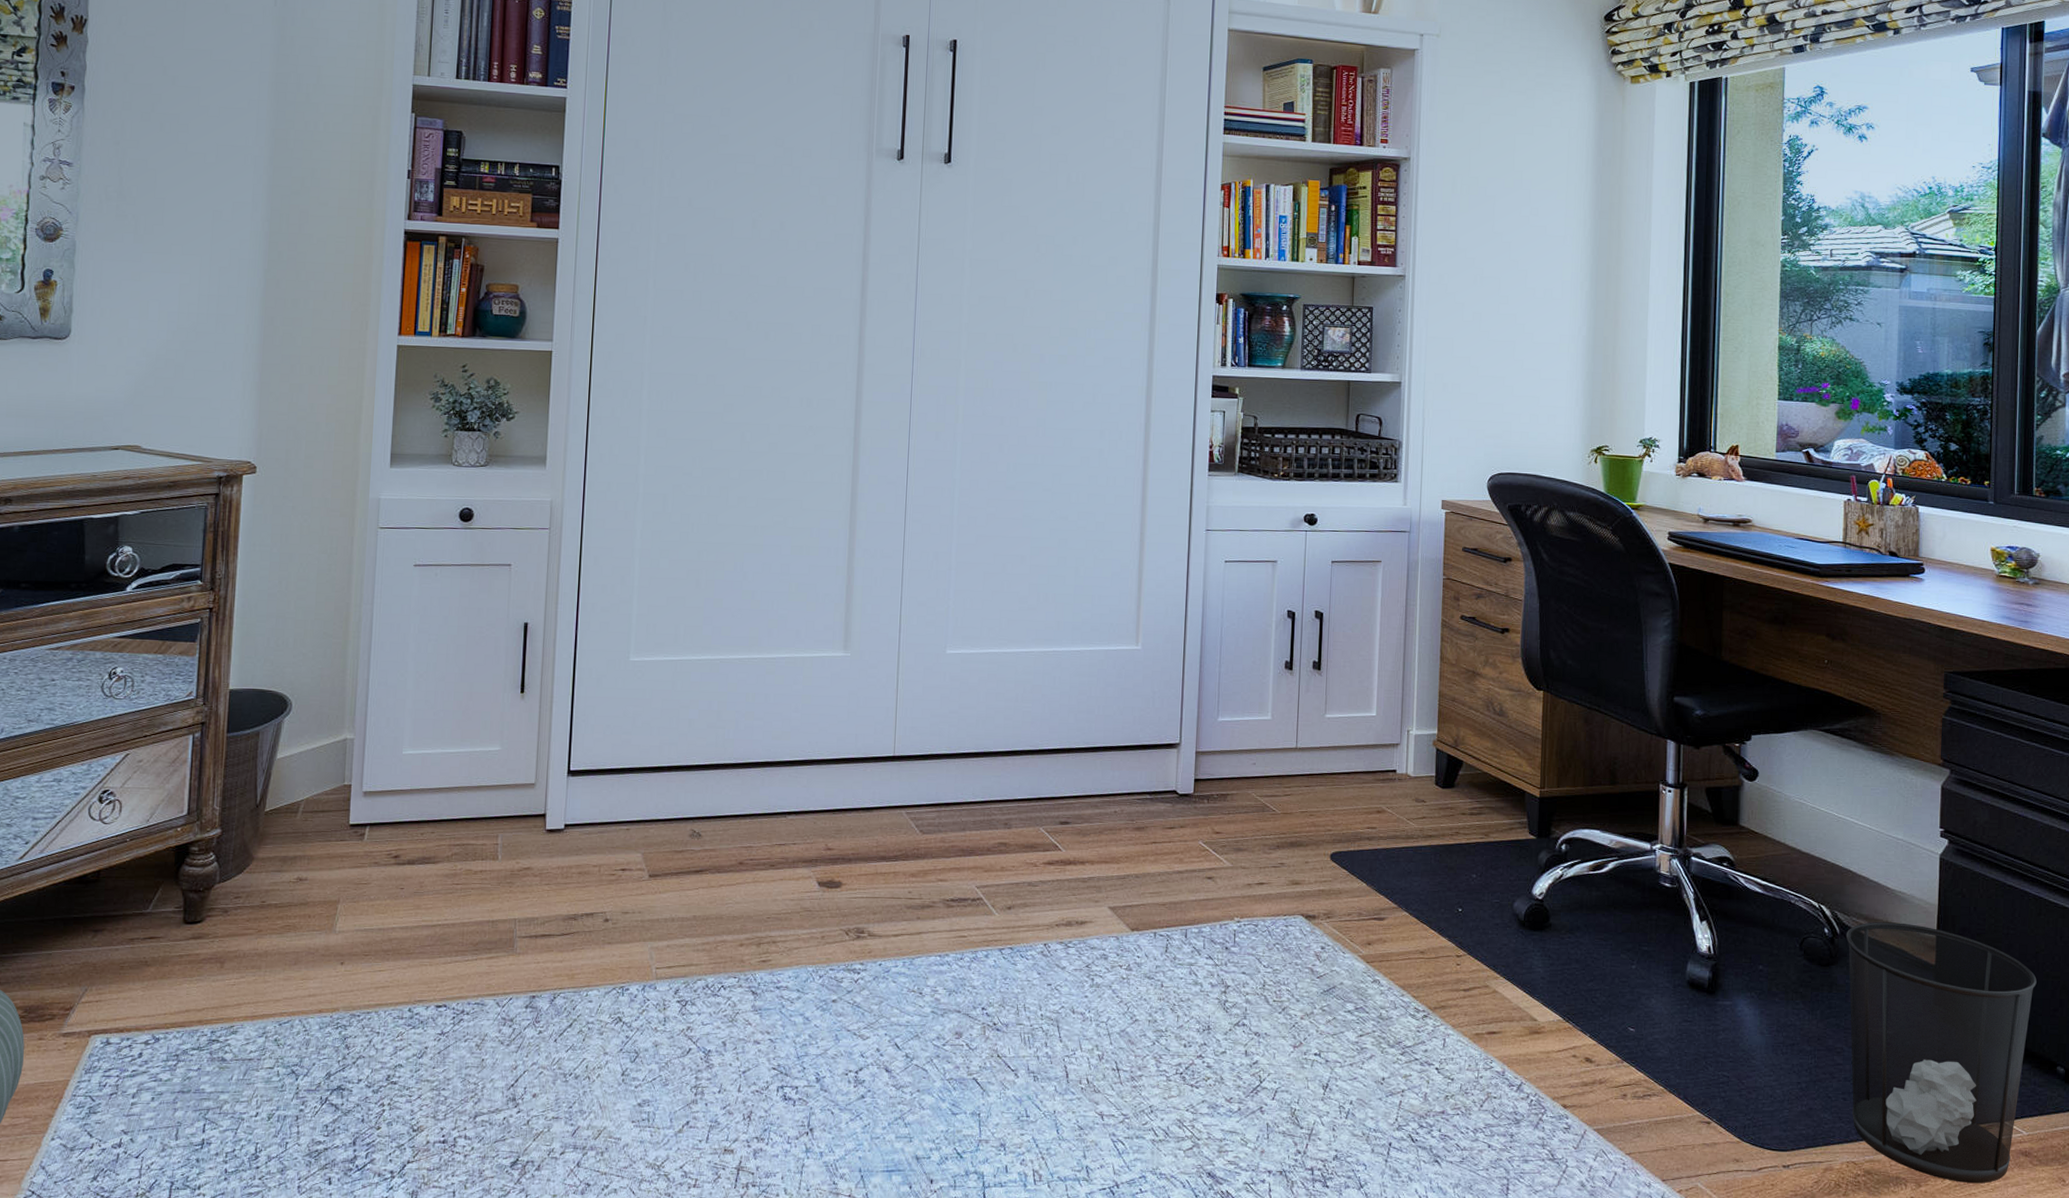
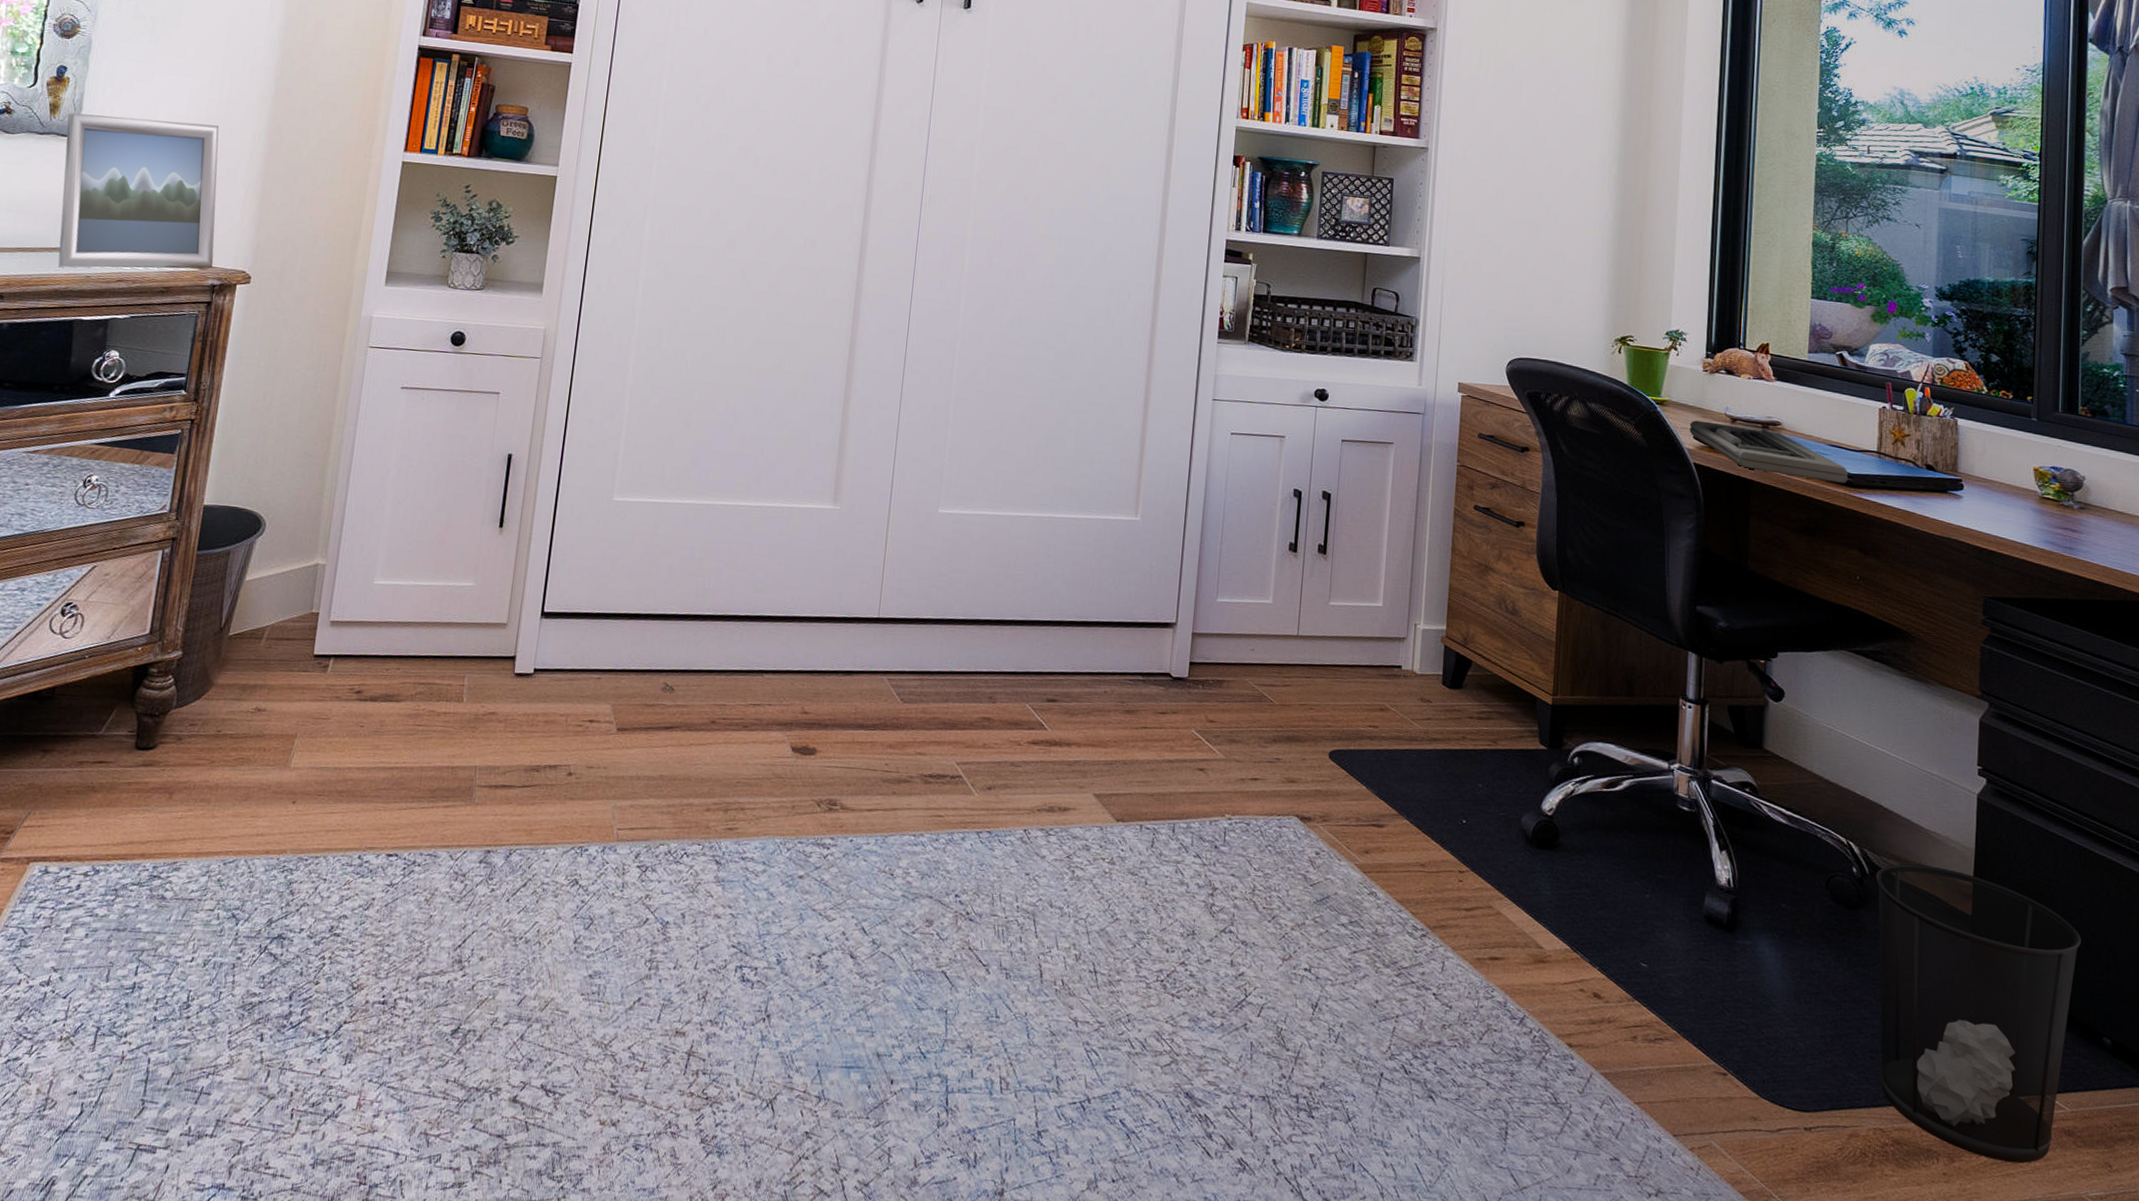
picture frame: none [59,315,218,468] -> present [58,112,219,269]
computer keyboard: none [1664,522,1815,574] -> present [1689,420,1848,484]

